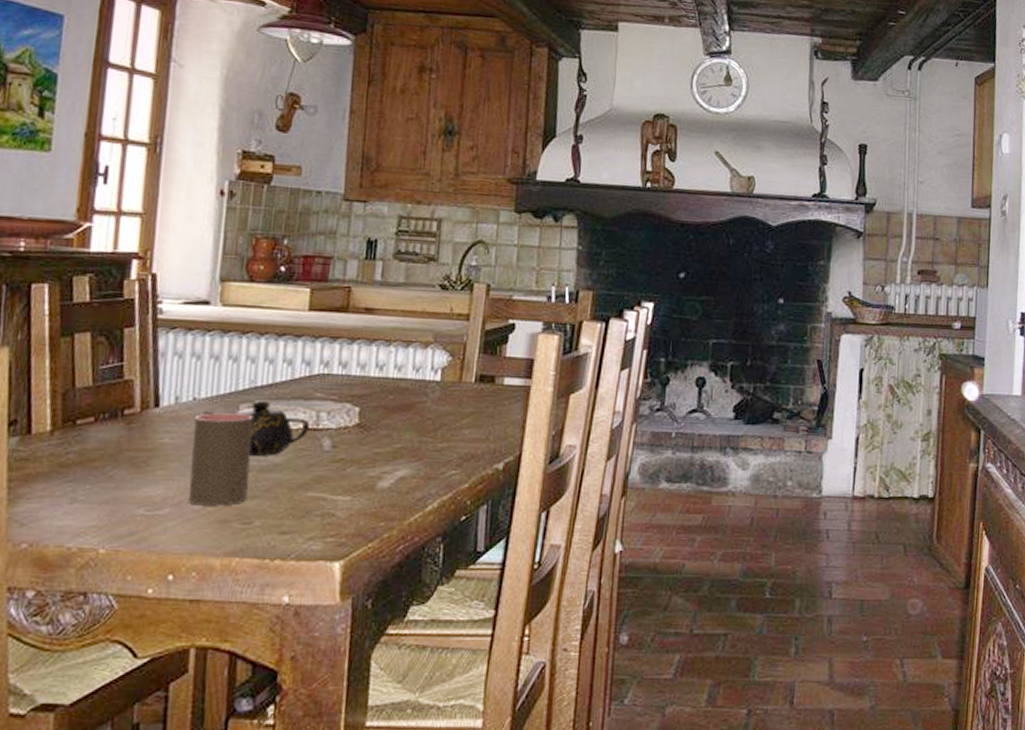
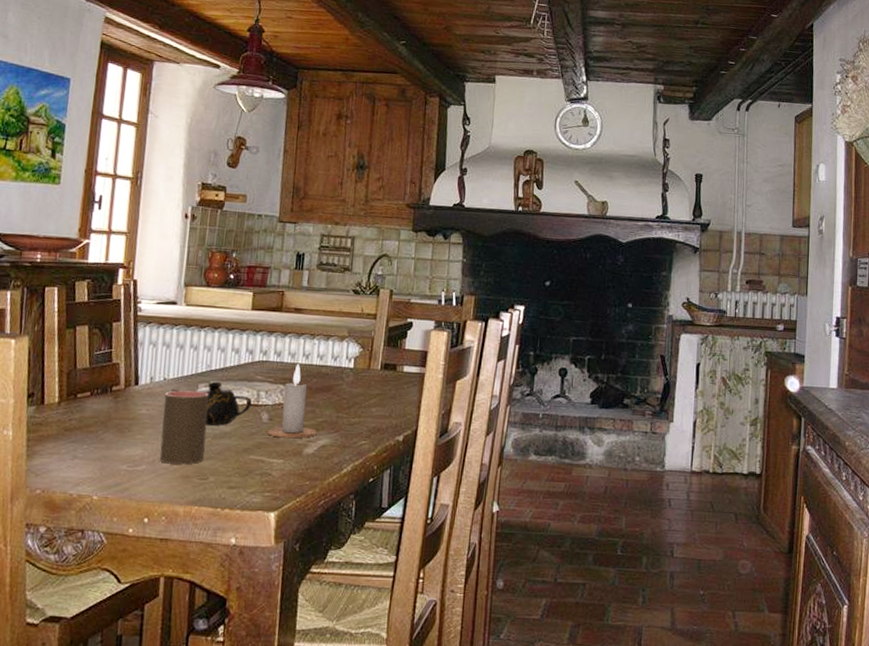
candle: none [329,377,394,470] -> present [266,364,317,439]

